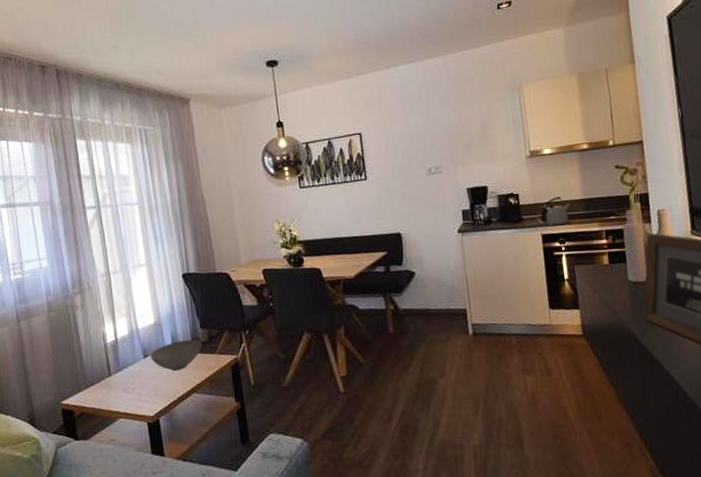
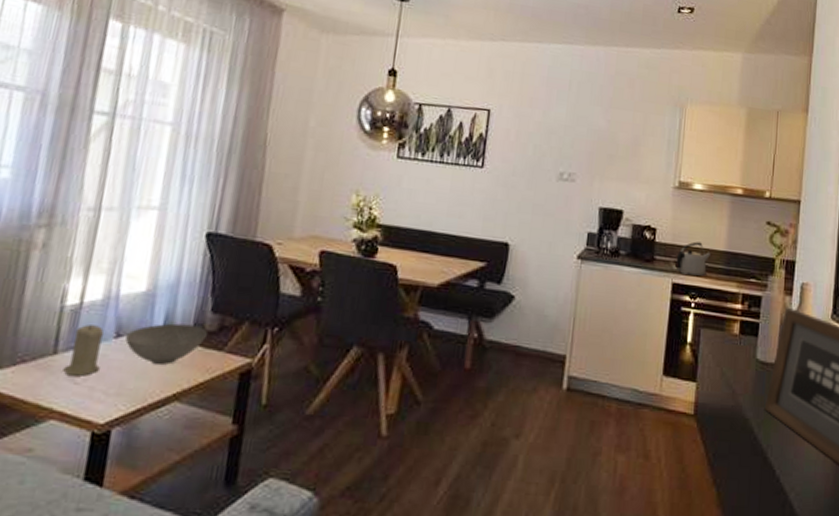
candle: none [118,352,140,388] -> present [63,325,105,376]

